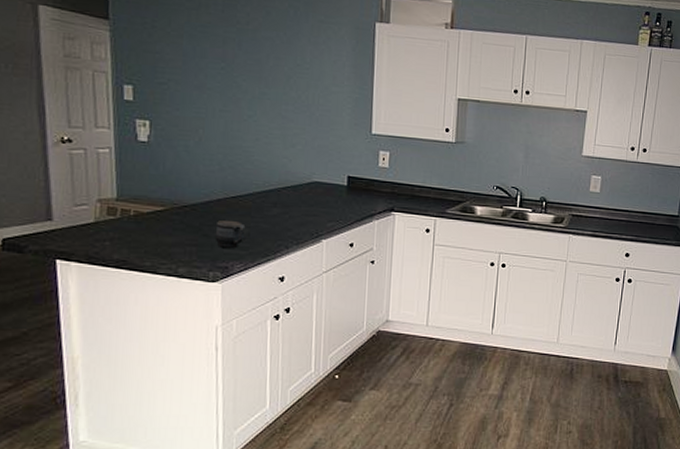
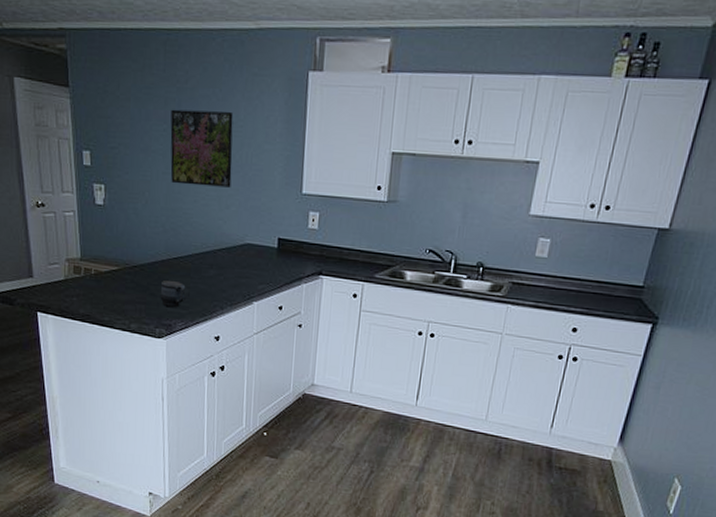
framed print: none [228,48,299,127] -> present [170,109,234,188]

